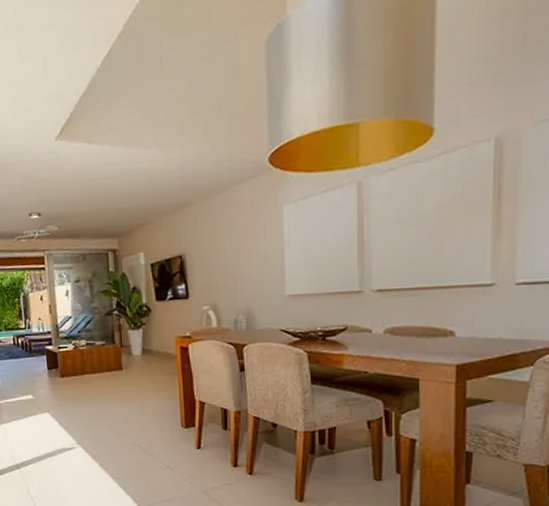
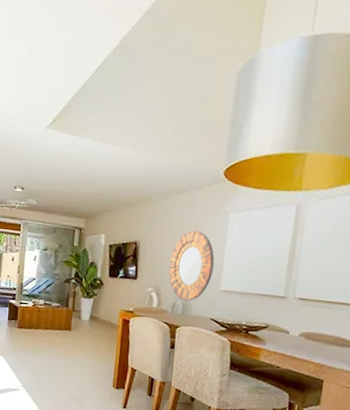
home mirror: none [223,231,274,314] -> present [168,230,215,301]

